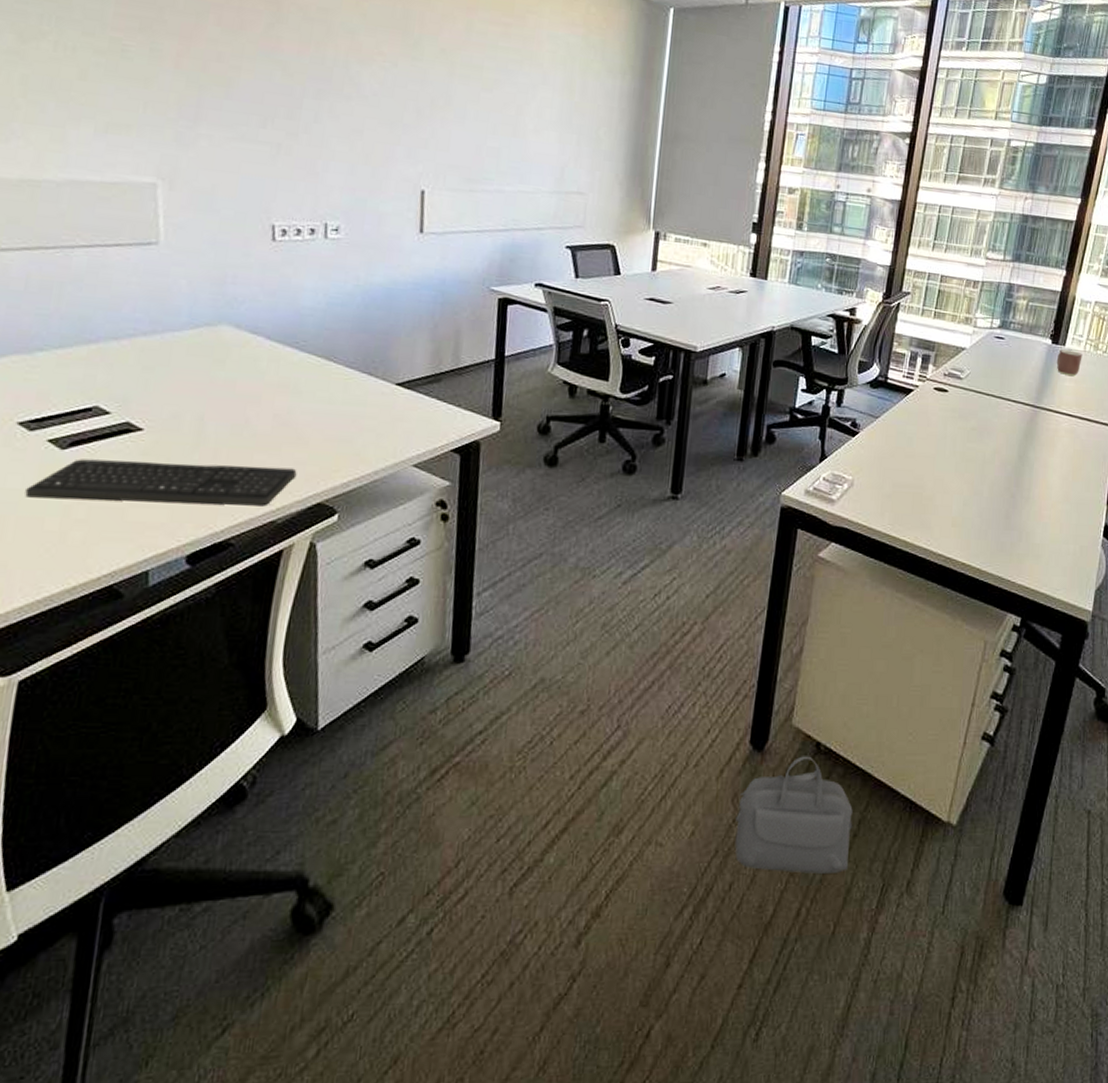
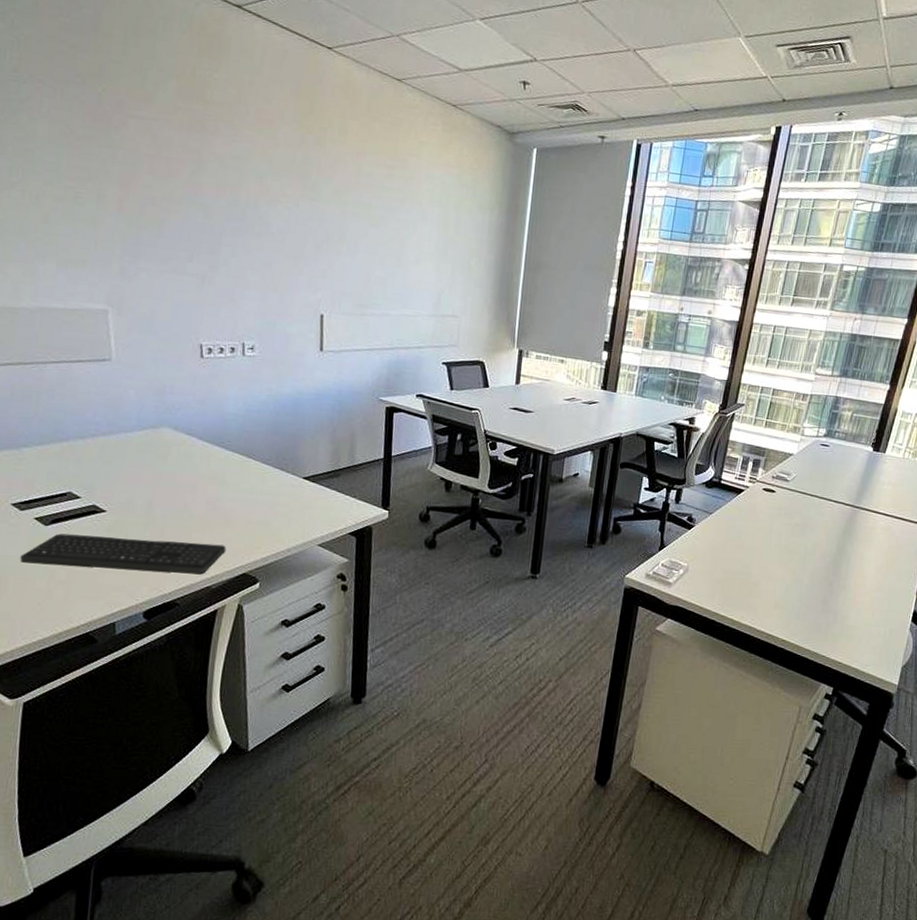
handbag: present [735,756,853,874] -> none [580,792,680,886]
mug: present [1056,349,1083,376] -> none [876,456,901,480]

